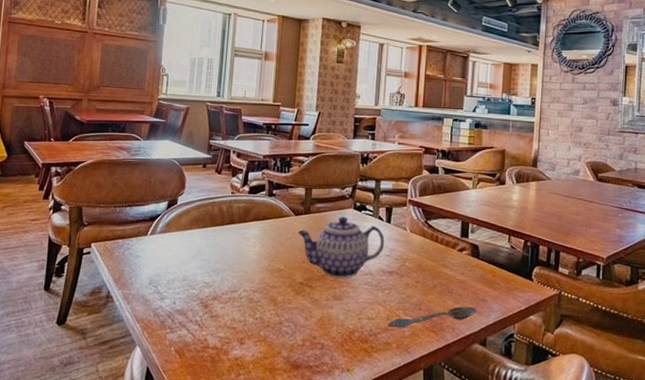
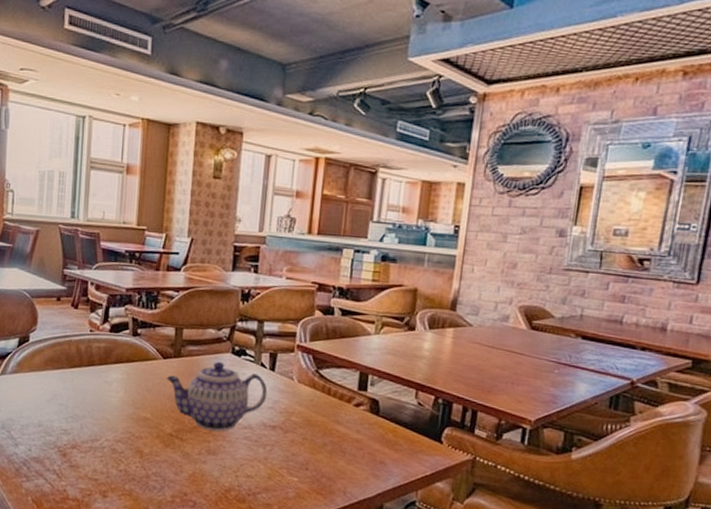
spoon: present [387,306,477,328] -> none [268,468,373,489]

